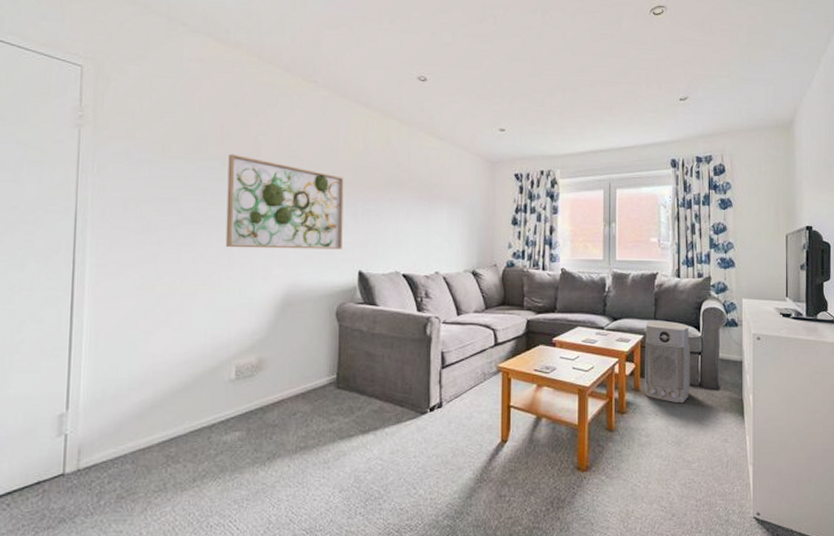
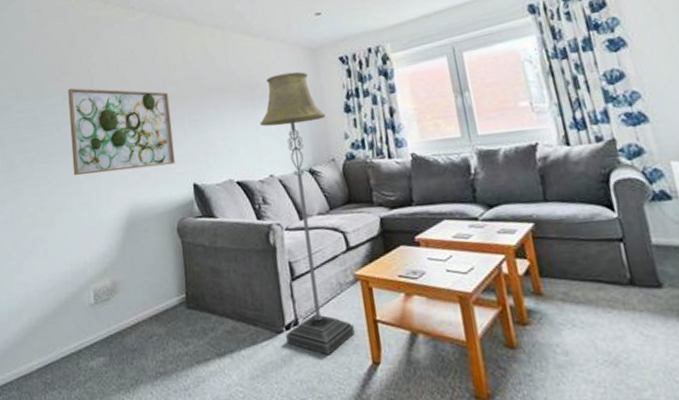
floor lamp: none [429,179,495,434] -> present [260,71,355,356]
air purifier: present [645,321,690,404] -> none [534,202,617,309]

